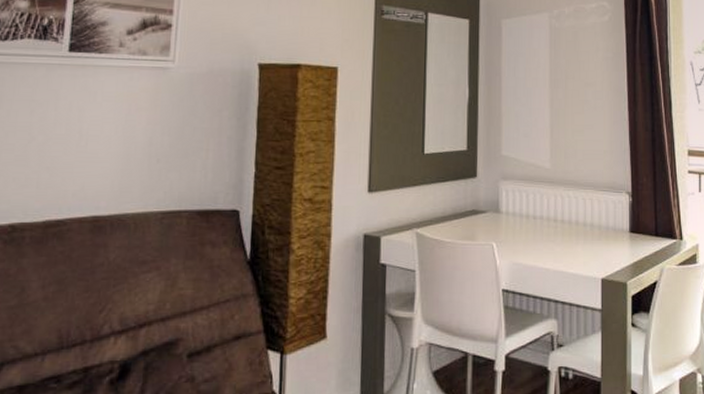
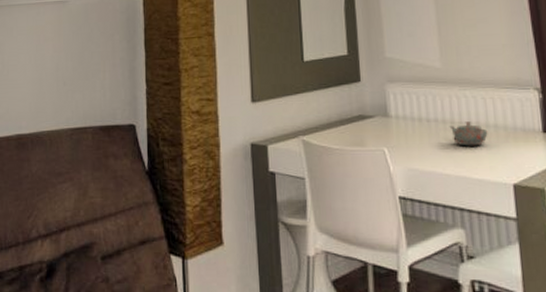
teapot: none [552,220,585,243] -> present [449,121,488,146]

